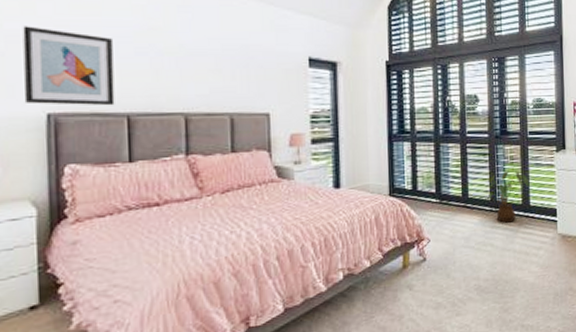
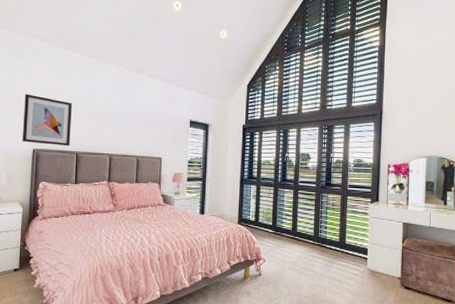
house plant: present [487,170,530,223] -> none [312,214,347,255]

